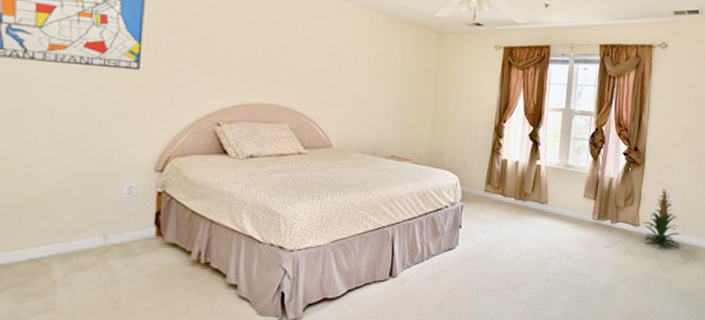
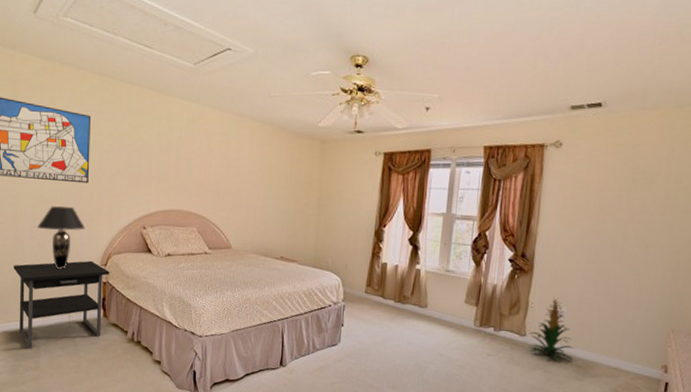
nightstand: none [16,166,168,285] -> present [13,260,110,349]
table lamp: none [58,97,134,178] -> present [37,206,86,269]

